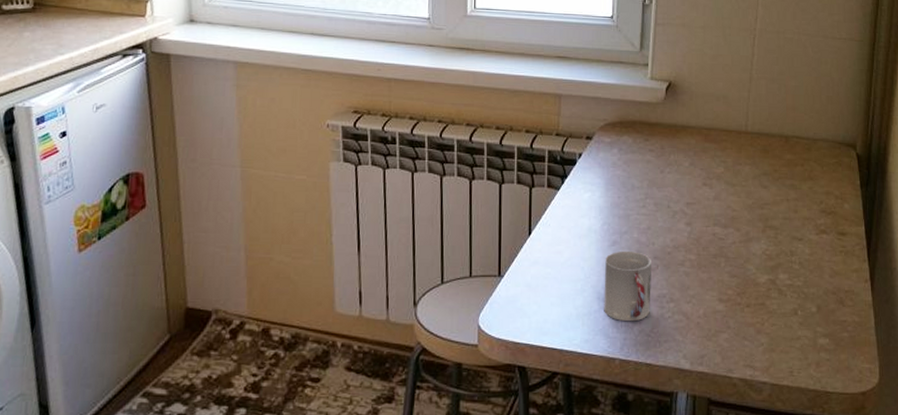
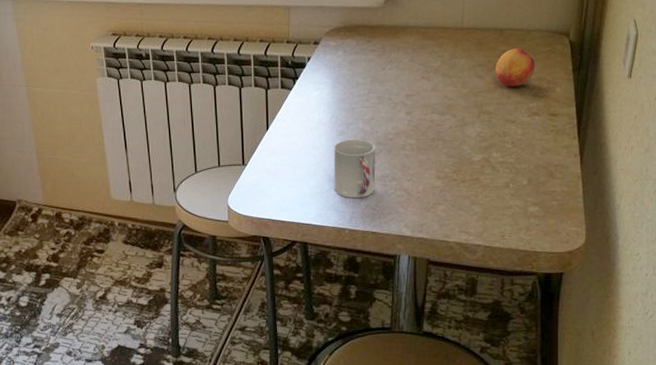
fruit: none [781,158,822,200] -> present [495,48,535,87]

